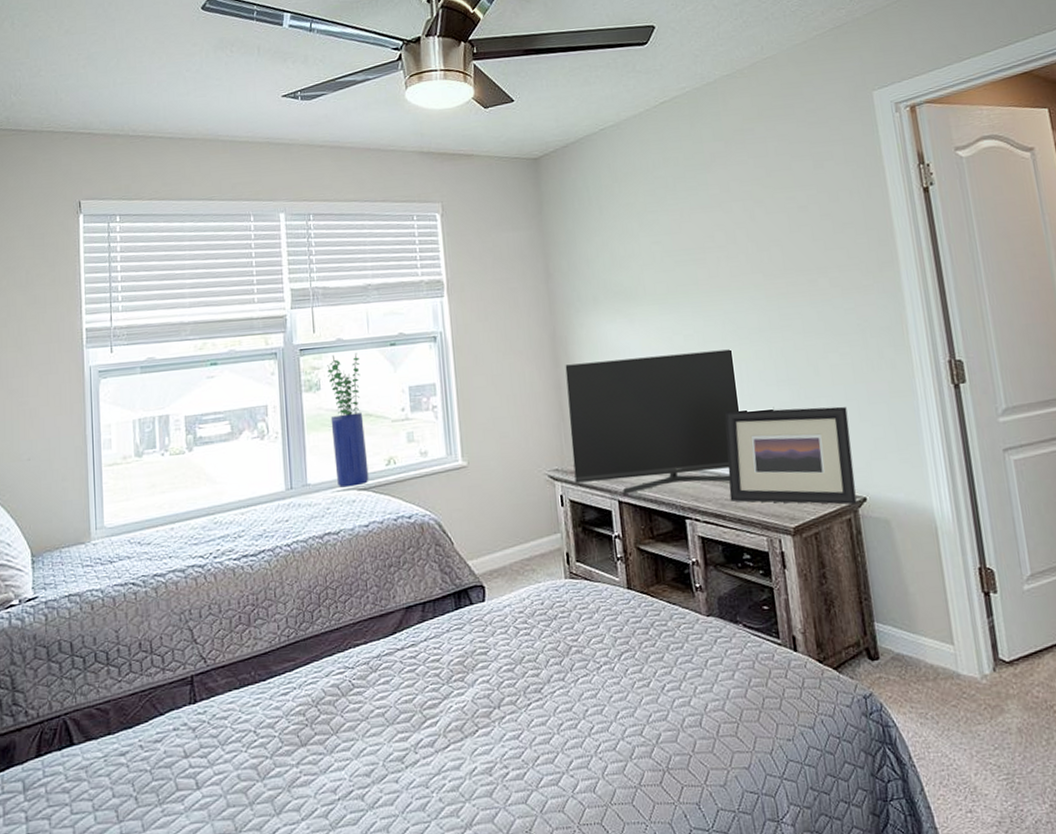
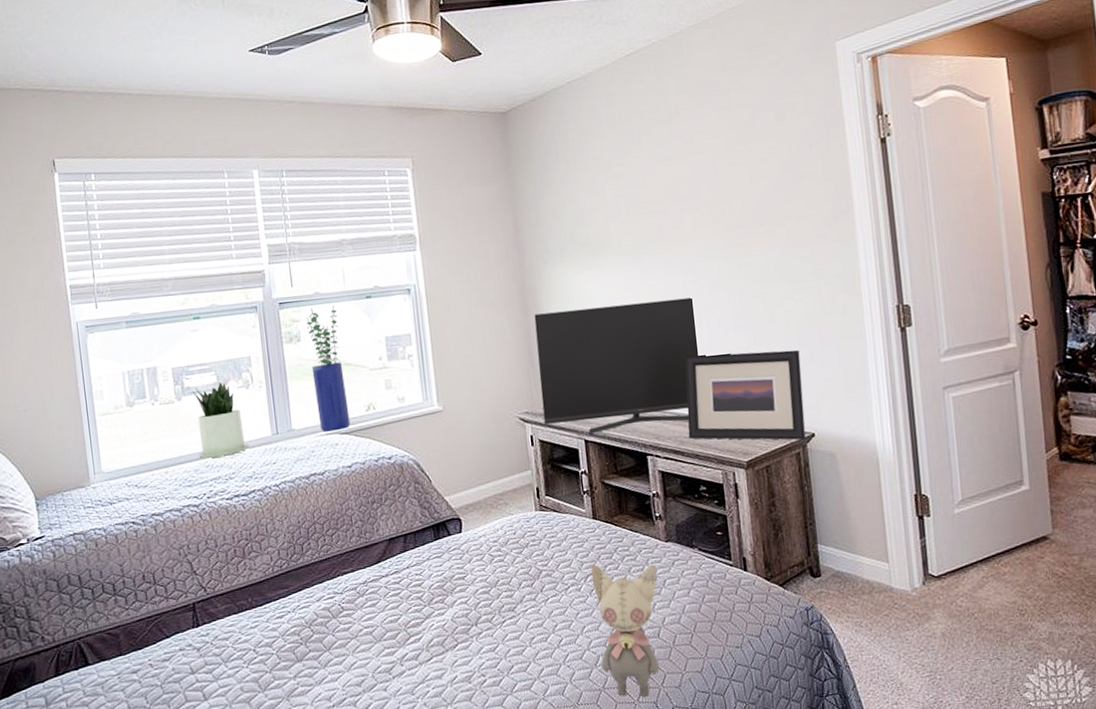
planter: none [204,432,262,515] -> present [192,382,250,459]
stuffed animal: none [625,640,703,797] -> present [591,564,660,697]

